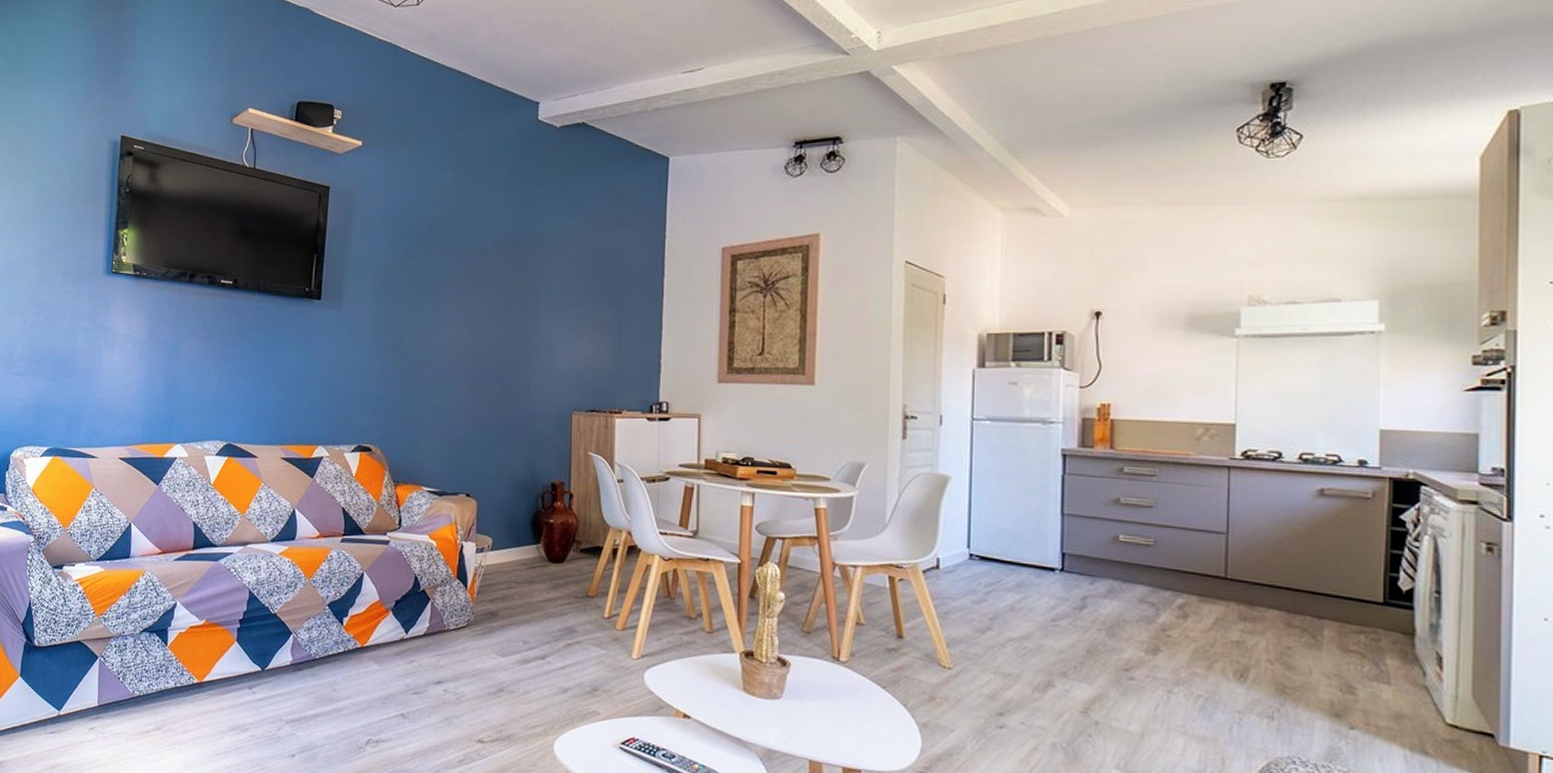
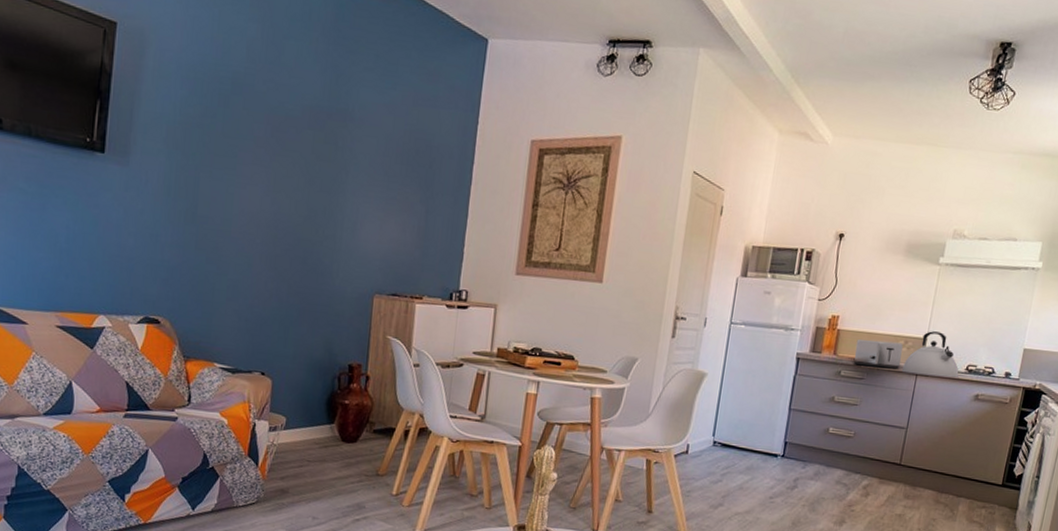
toaster: none [1138,429,1205,463] -> present [854,339,903,370]
kettle: none [1206,415,1290,470] -> present [901,331,959,378]

